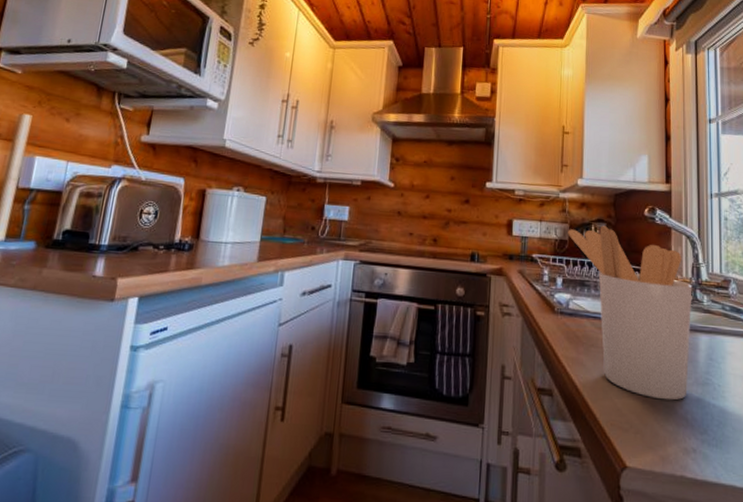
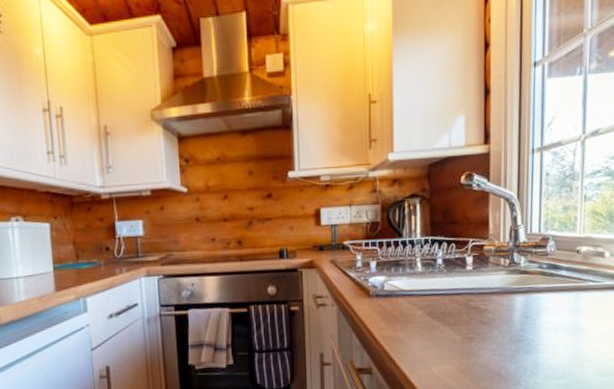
utensil holder: present [568,225,692,401] -> none [380,200,510,361]

